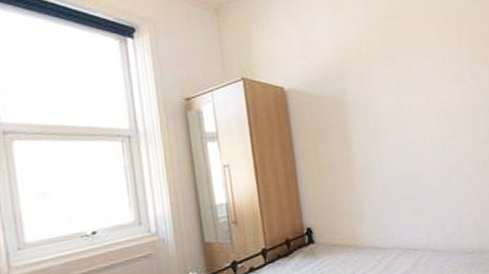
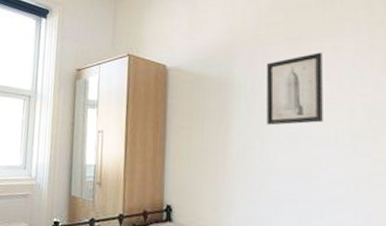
wall art: none [371,68,420,137] -> present [266,52,323,126]

